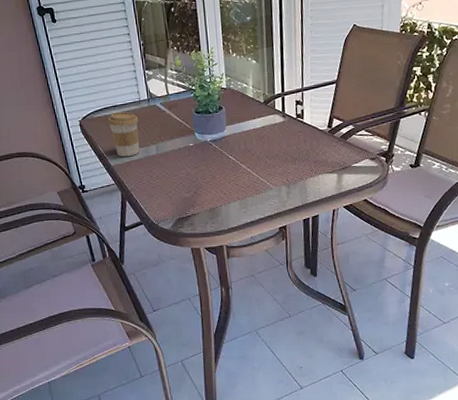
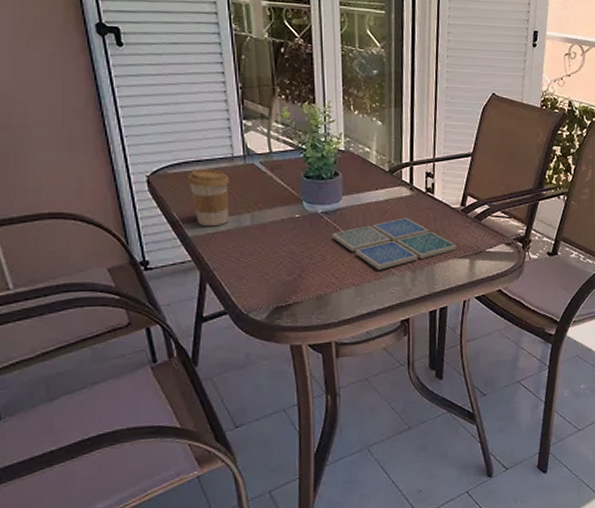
drink coaster: none [219,141,326,186] -> present [331,218,457,270]

